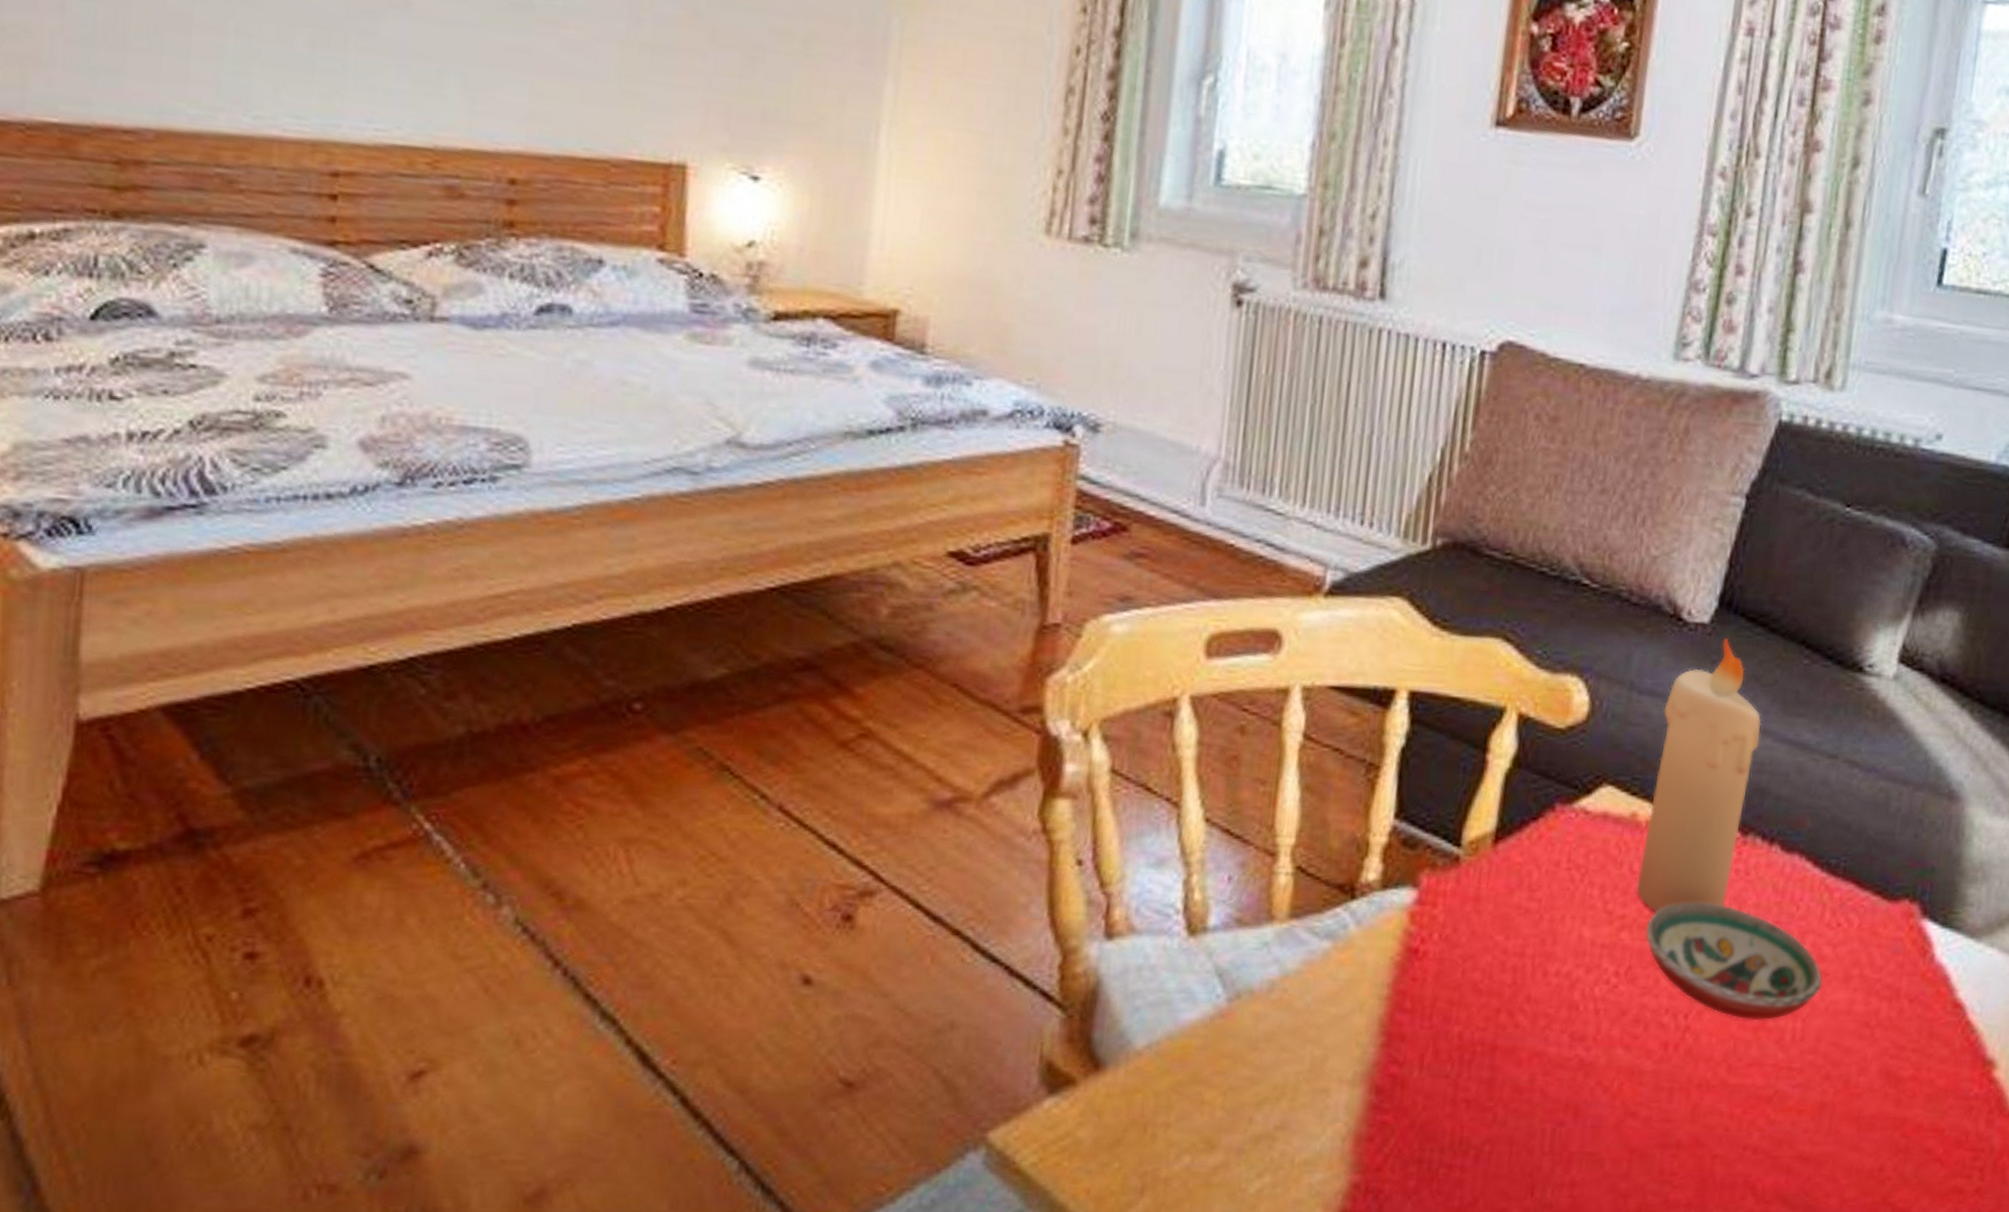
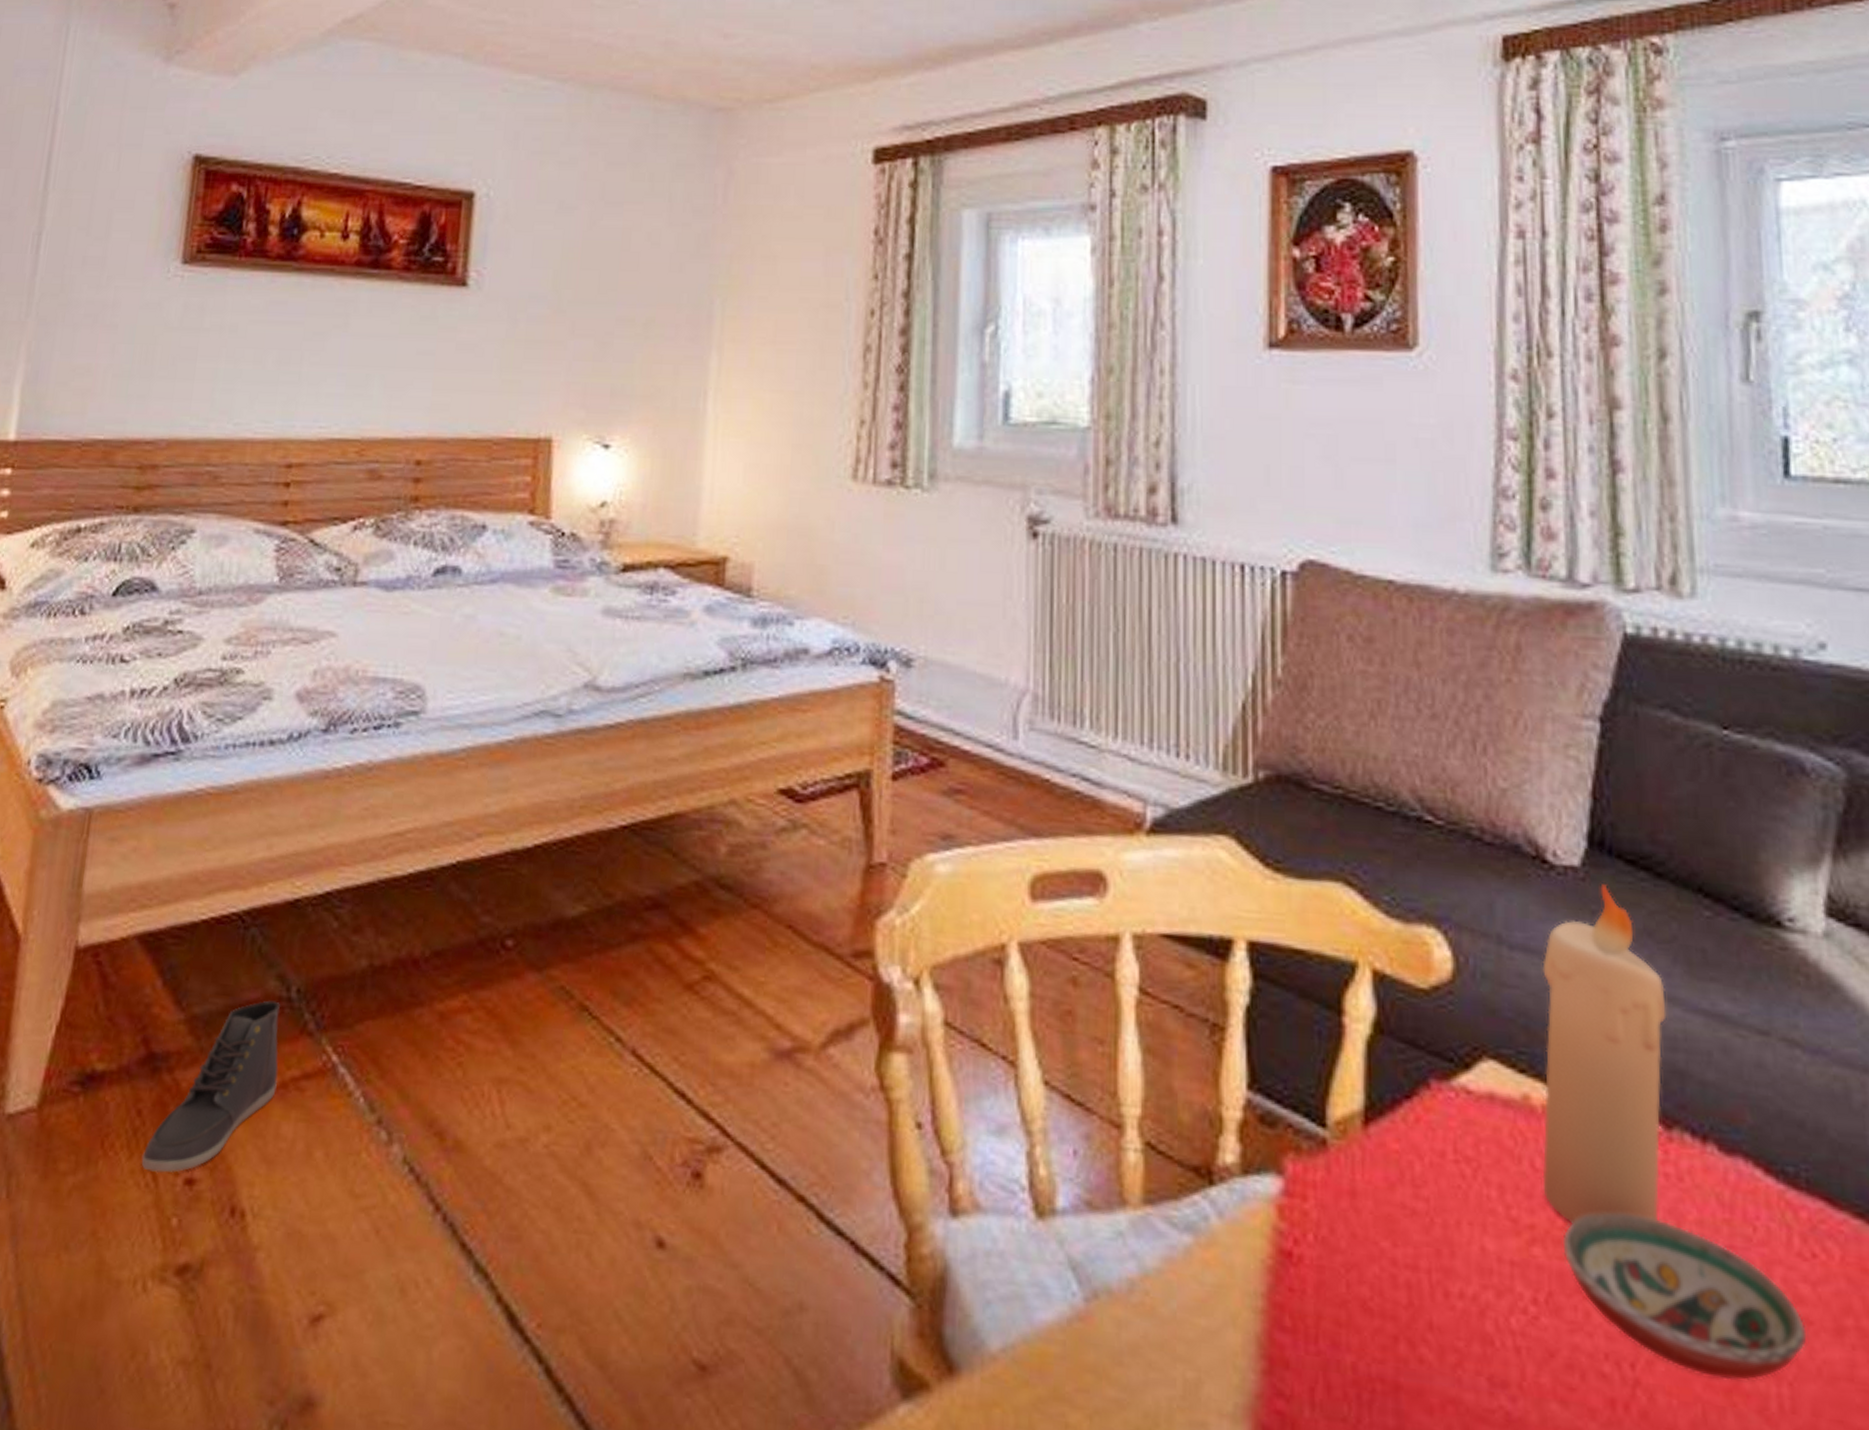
sneaker: none [186,770,357,949] -> present [141,1000,280,1173]

